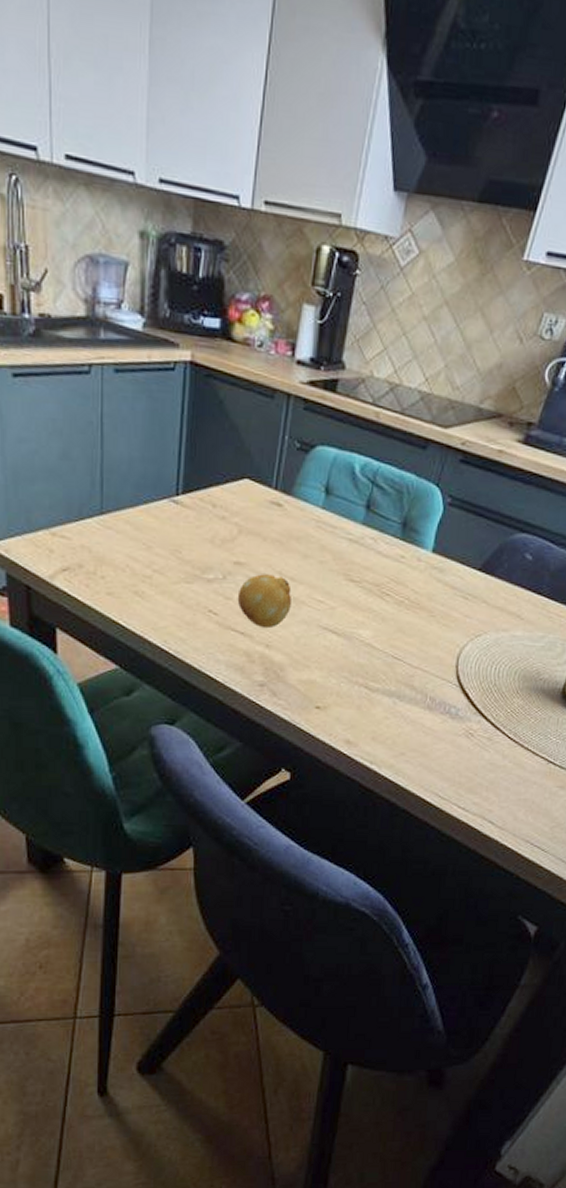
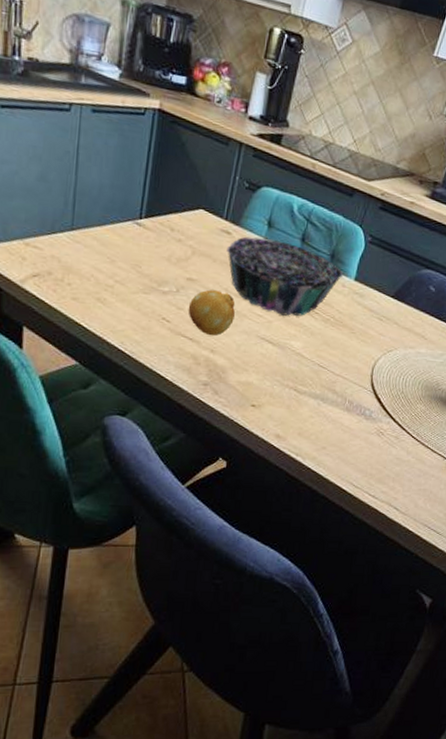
decorative bowl: none [278,507,419,600] -> present [227,236,344,316]

